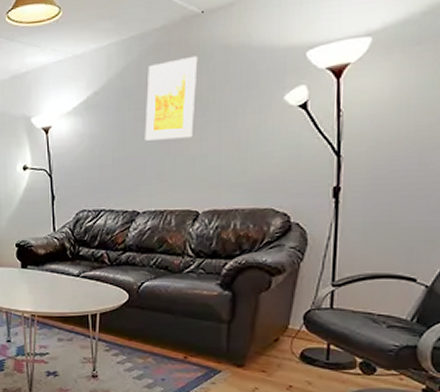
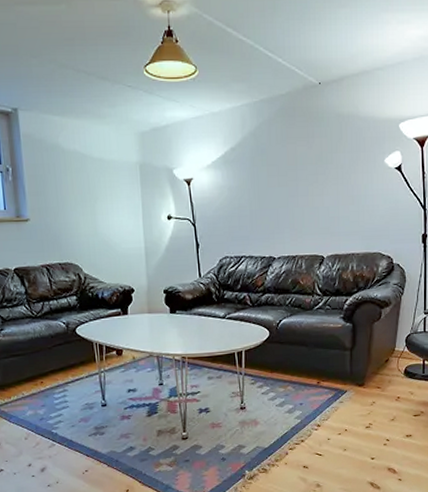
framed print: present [144,56,198,141] -> none [276,121,318,194]

